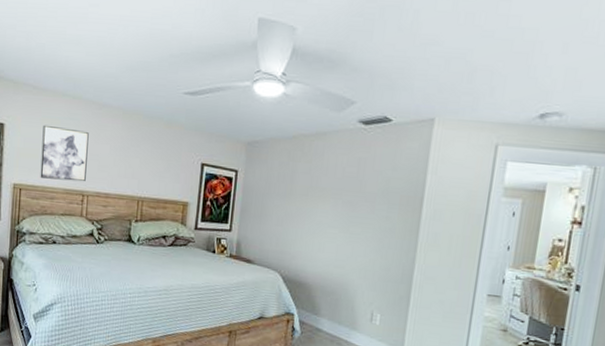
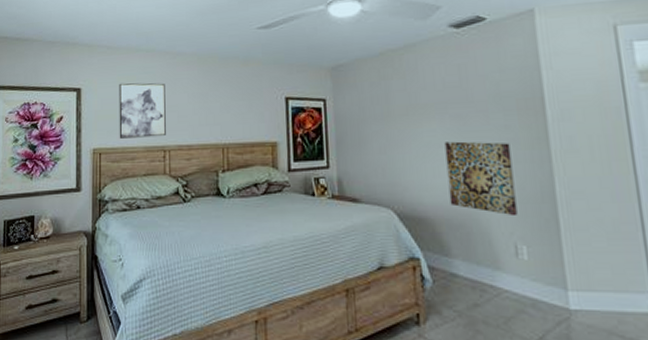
wall art: none [327,223,387,291] -> present [444,141,518,217]

